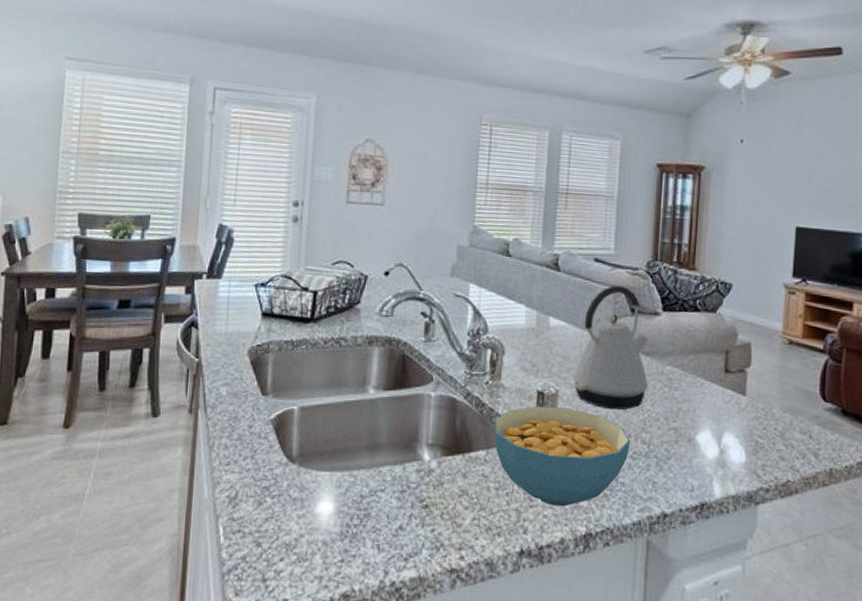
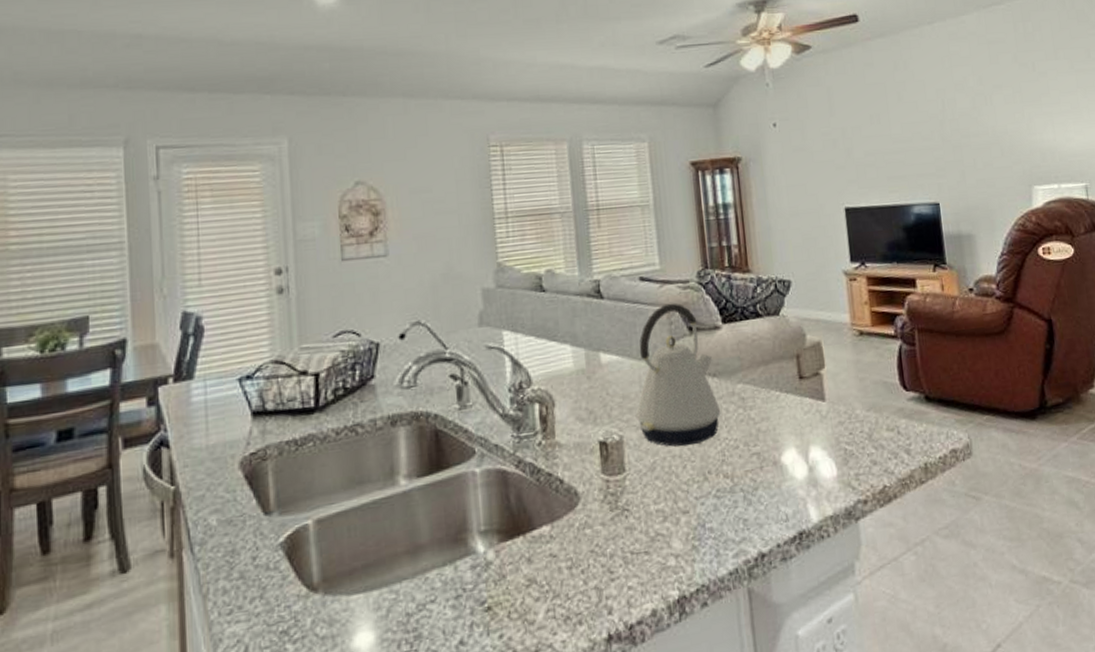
cereal bowl: present [494,406,631,507] -> none [555,454,712,574]

